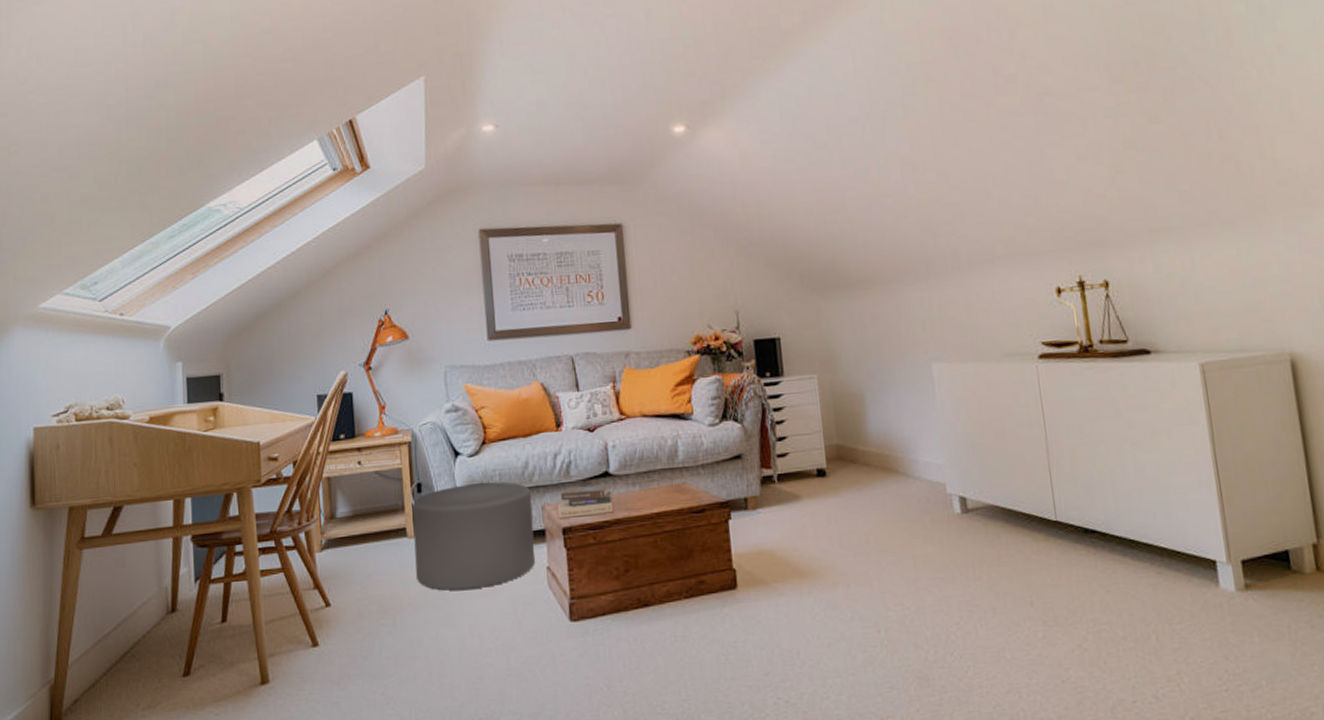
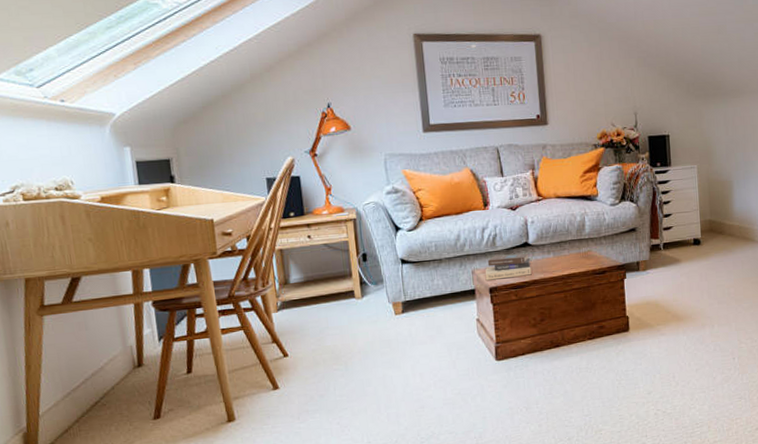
pouf: present [412,482,536,591] -> none [358,252,467,340]

